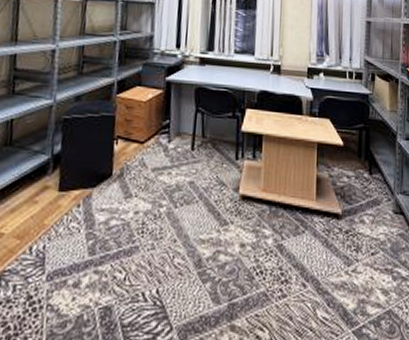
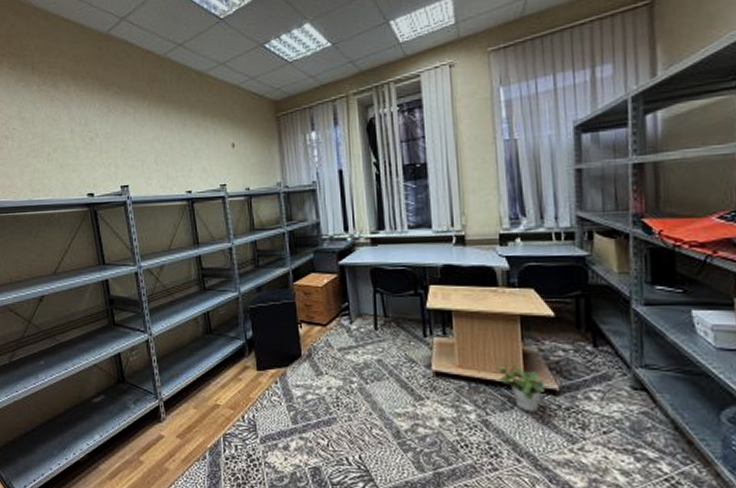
potted plant: none [295,188,331,236] -> present [497,364,545,412]

